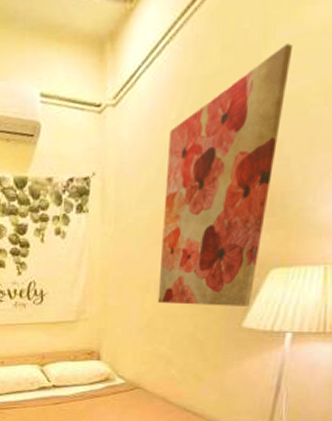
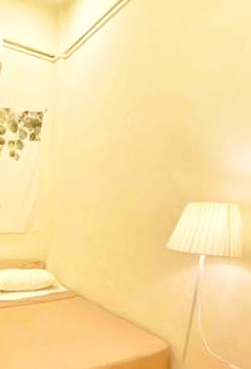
wall art: present [157,43,294,306] -> none [97,35,203,231]

